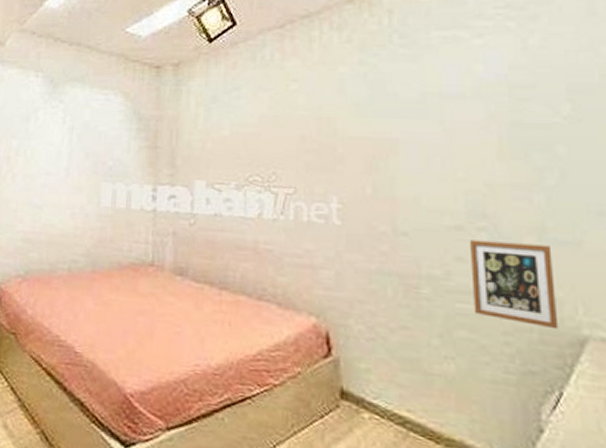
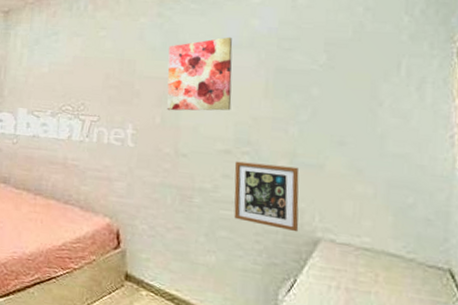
wall art: none [376,86,459,179] -> present [167,36,233,111]

